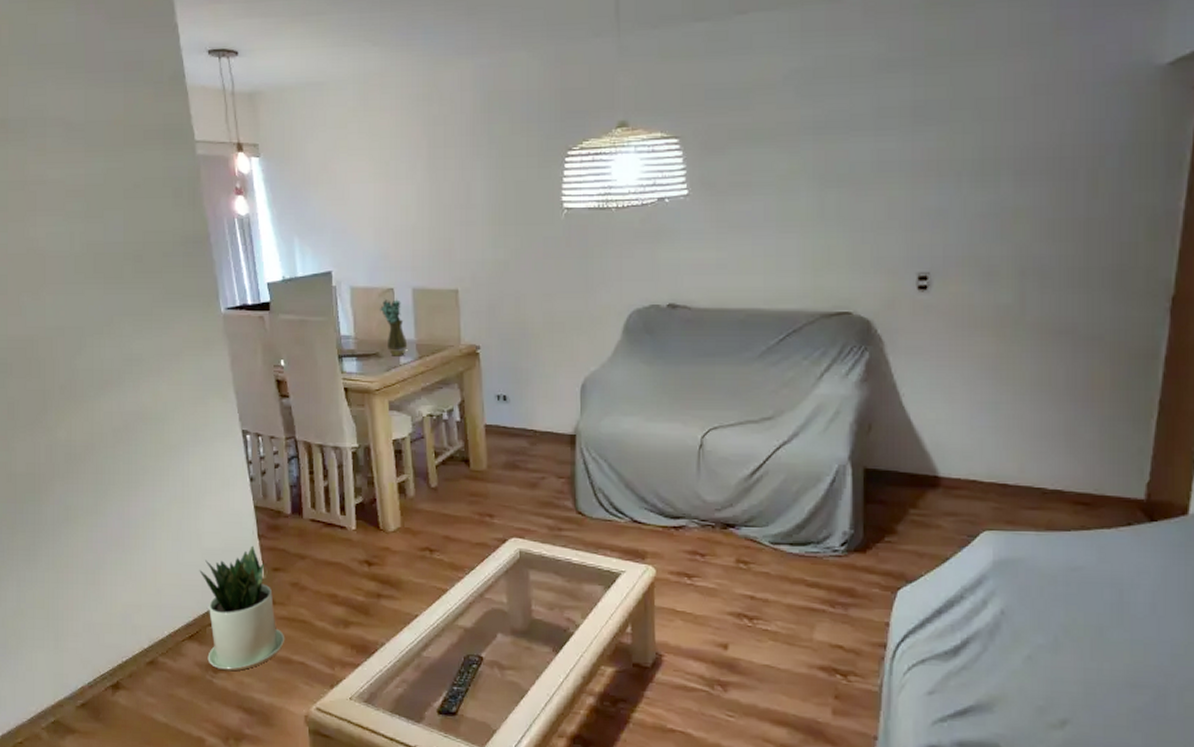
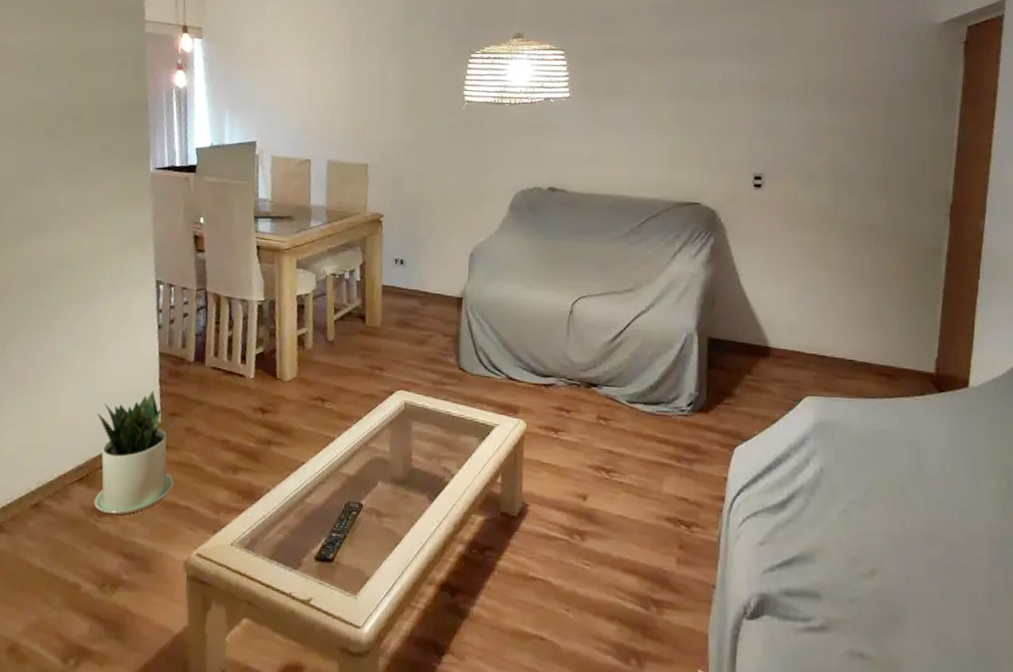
vase: present [380,298,408,356] -> none [296,168,319,220]

